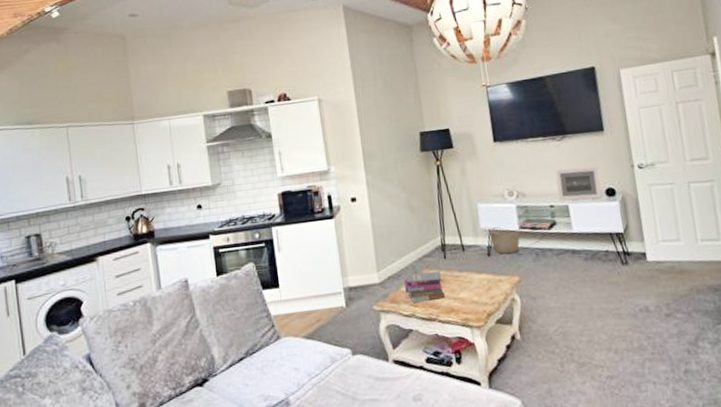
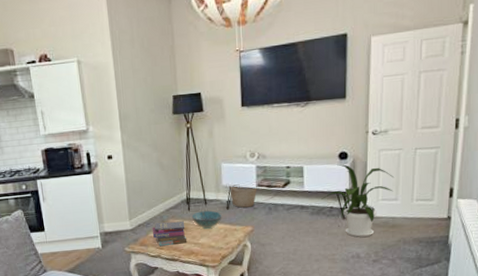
decorative bowl: none [448,258,484,281] -> present [191,210,222,230]
picture frame: present [555,166,602,201] -> none [295,131,336,163]
house plant: none [594,201,673,287] -> present [321,164,395,237]

